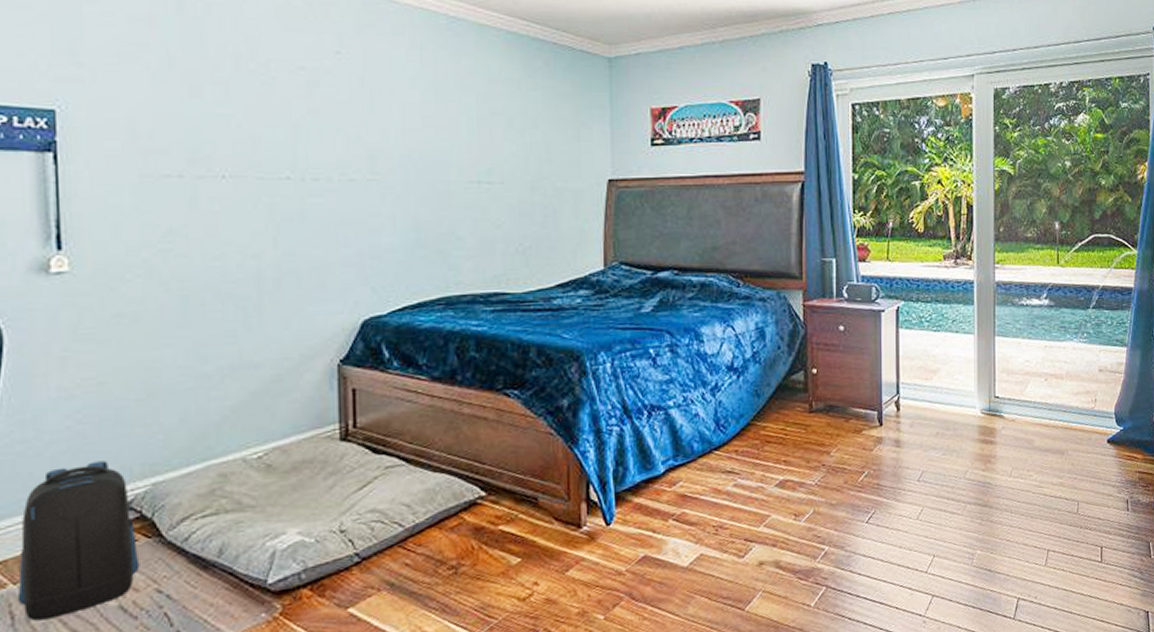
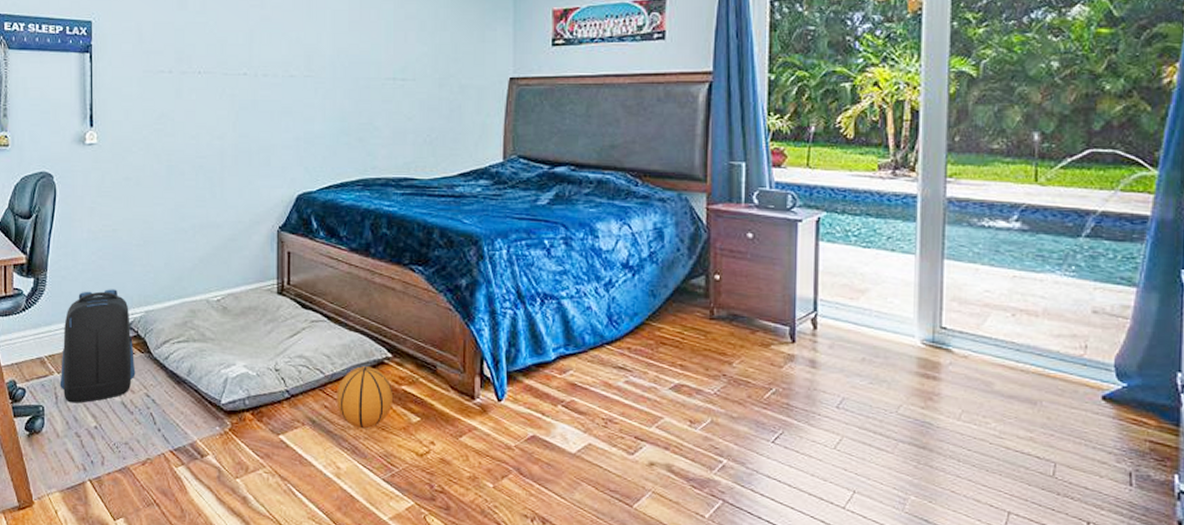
basketball: none [420,510,490,583] -> present [337,366,394,429]

